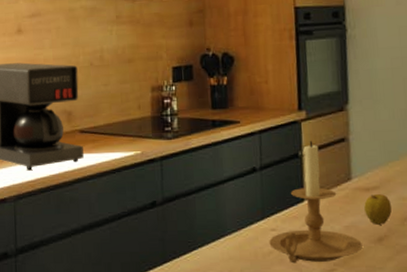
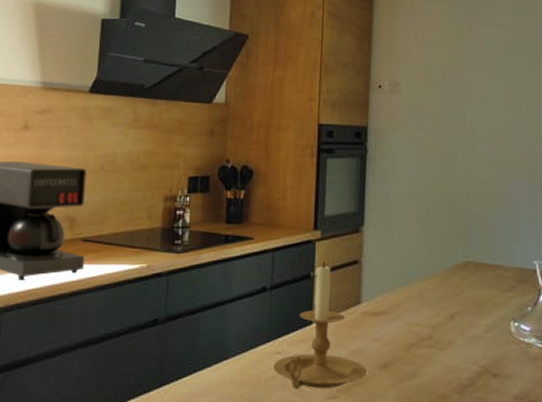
apple: present [364,194,392,225] -> none [372,319,398,351]

